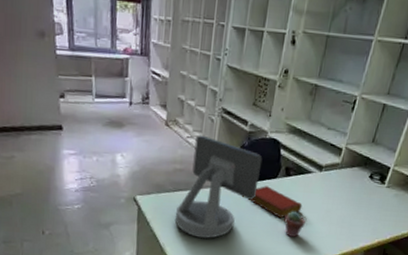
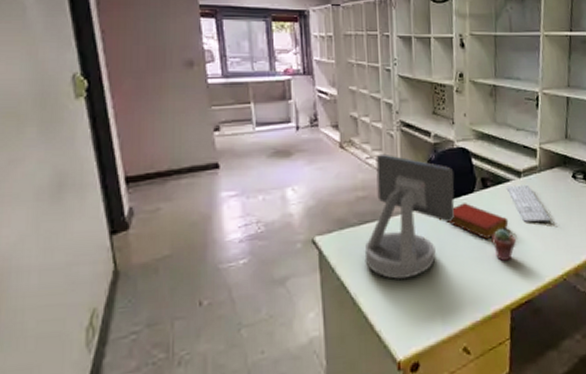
keyboard: none [306,176,341,212] -> present [506,184,551,223]

